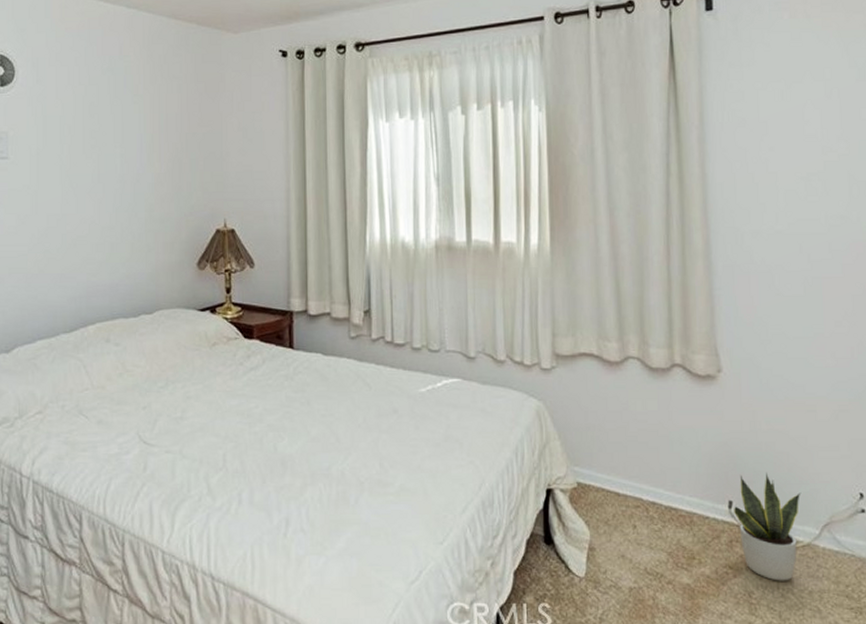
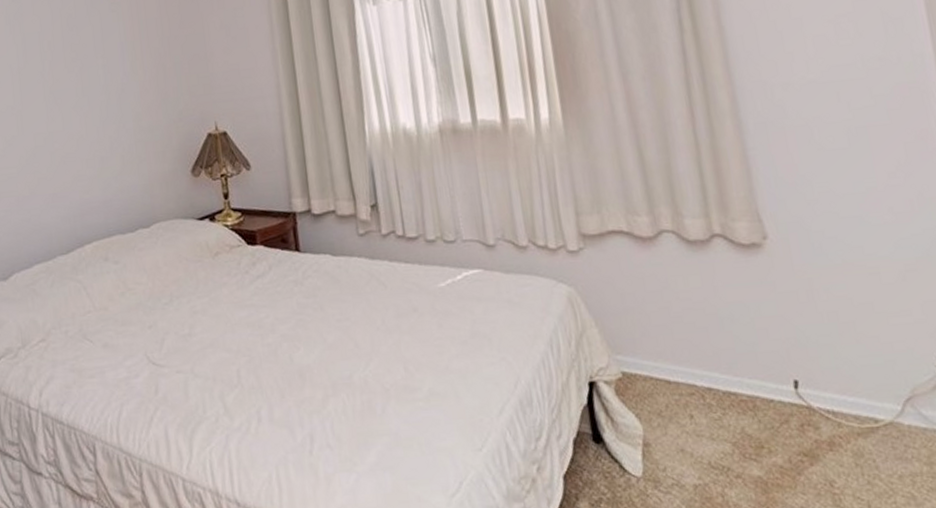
potted plant: present [734,473,802,581] -> none [801,346,880,467]

